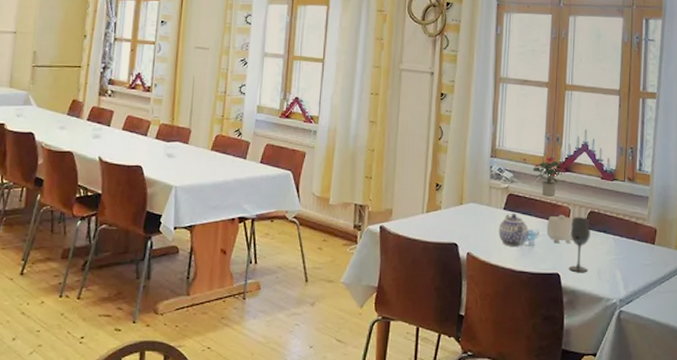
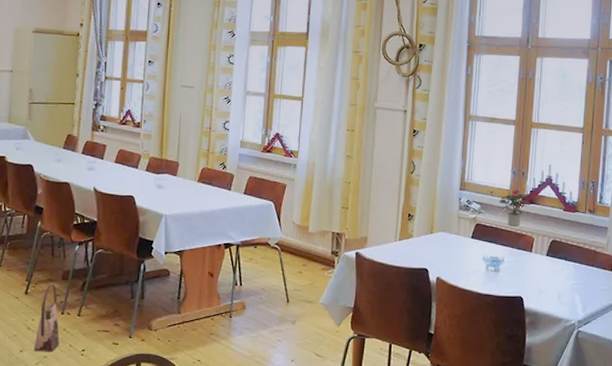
handbag: none [27,264,57,340] -> present [33,284,60,352]
teapot: present [498,213,528,247] -> none [466,241,494,272]
sugar bowl: present [546,214,573,244] -> none [511,243,536,270]
wine glass: present [569,217,590,273] -> none [532,245,552,297]

